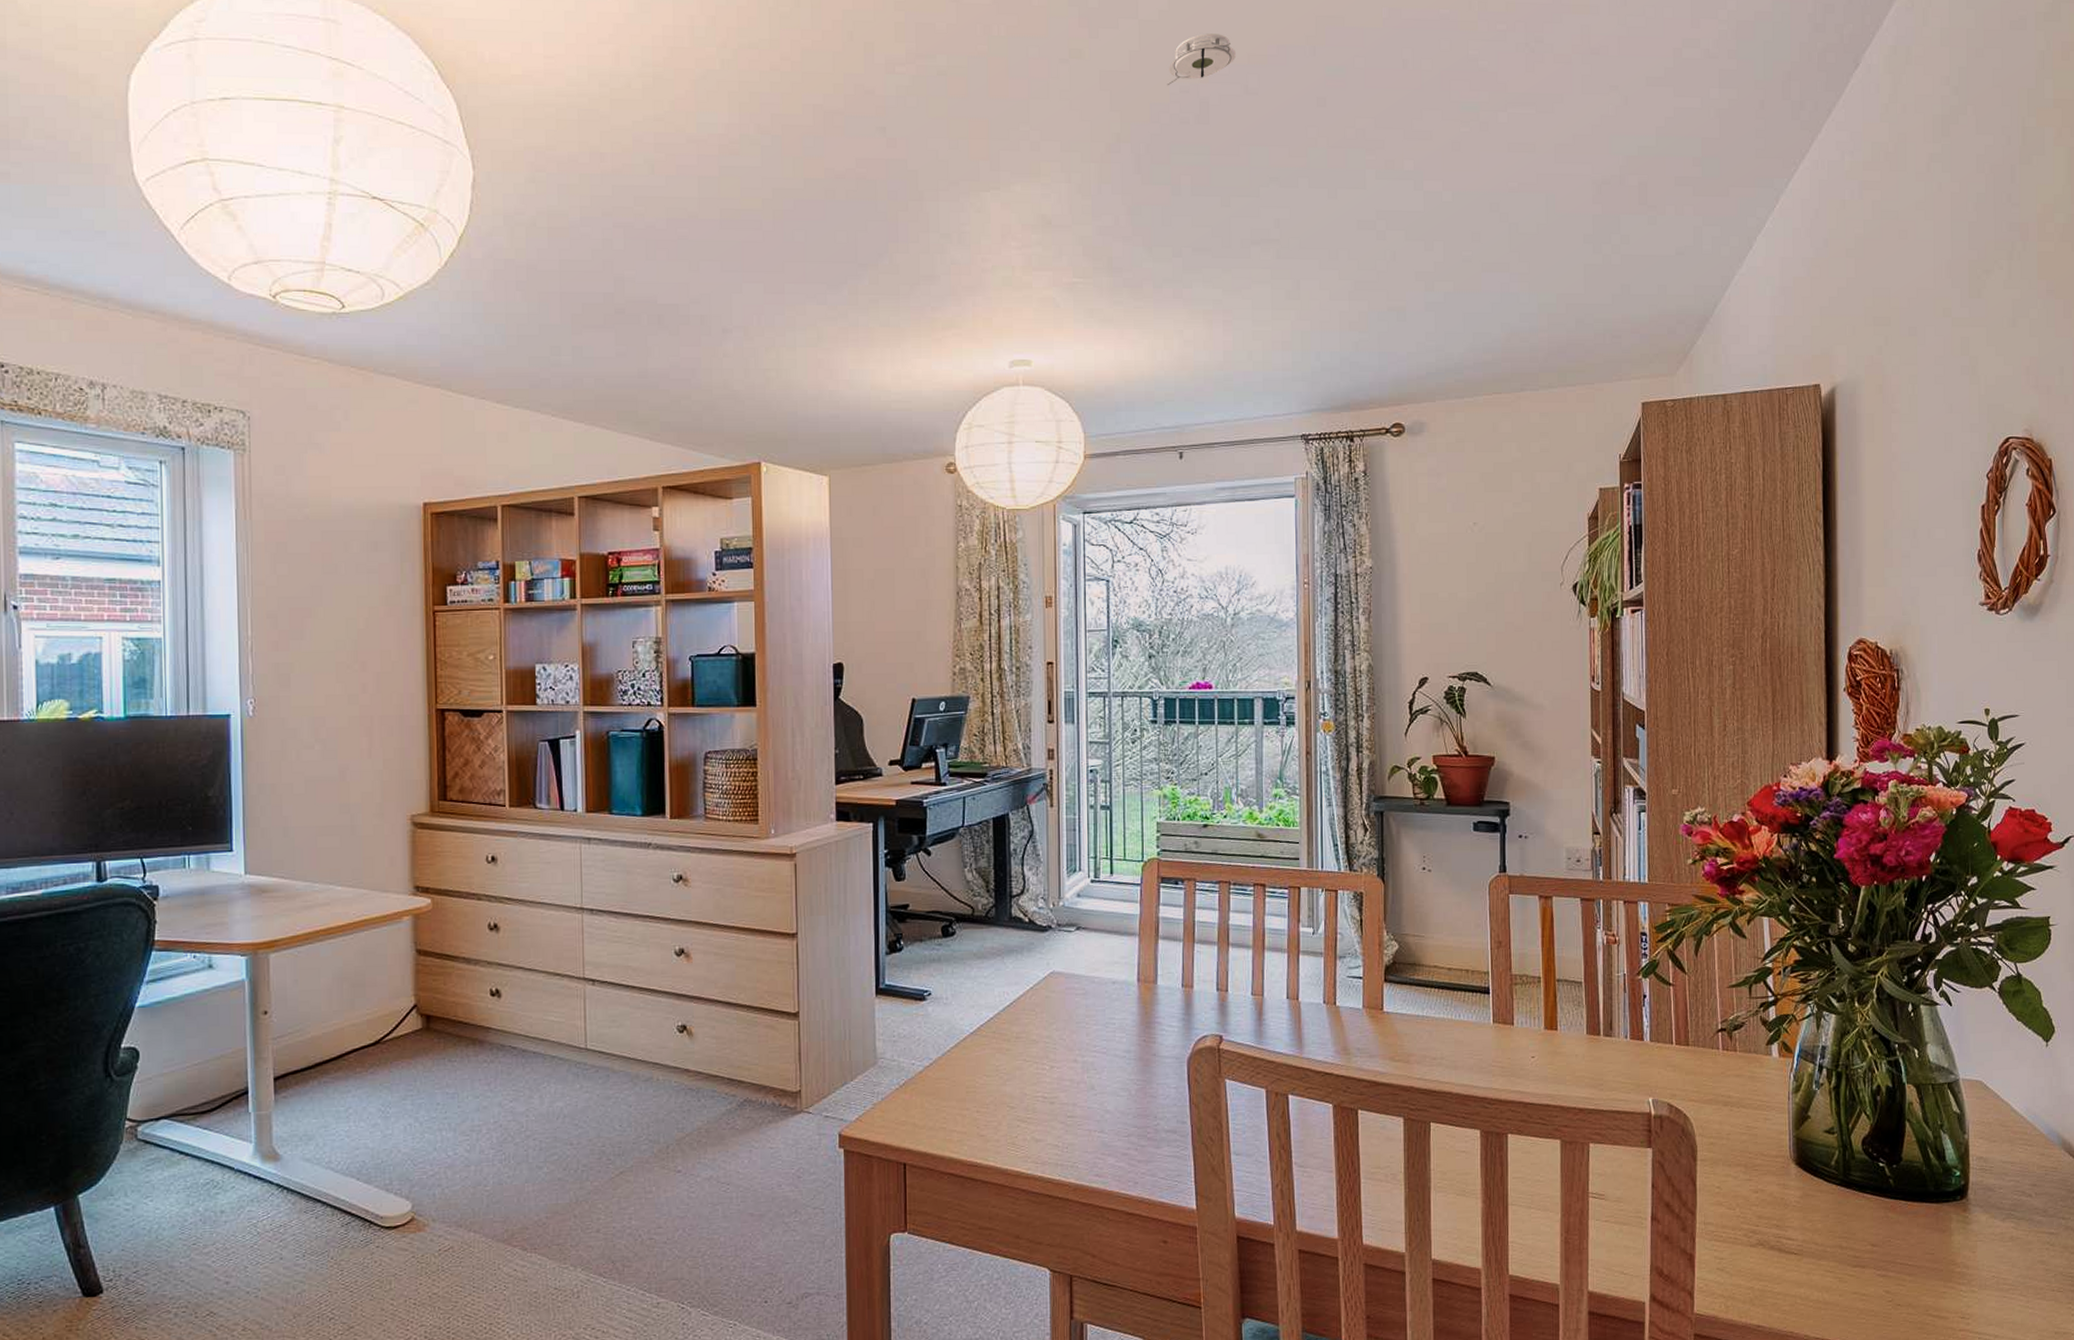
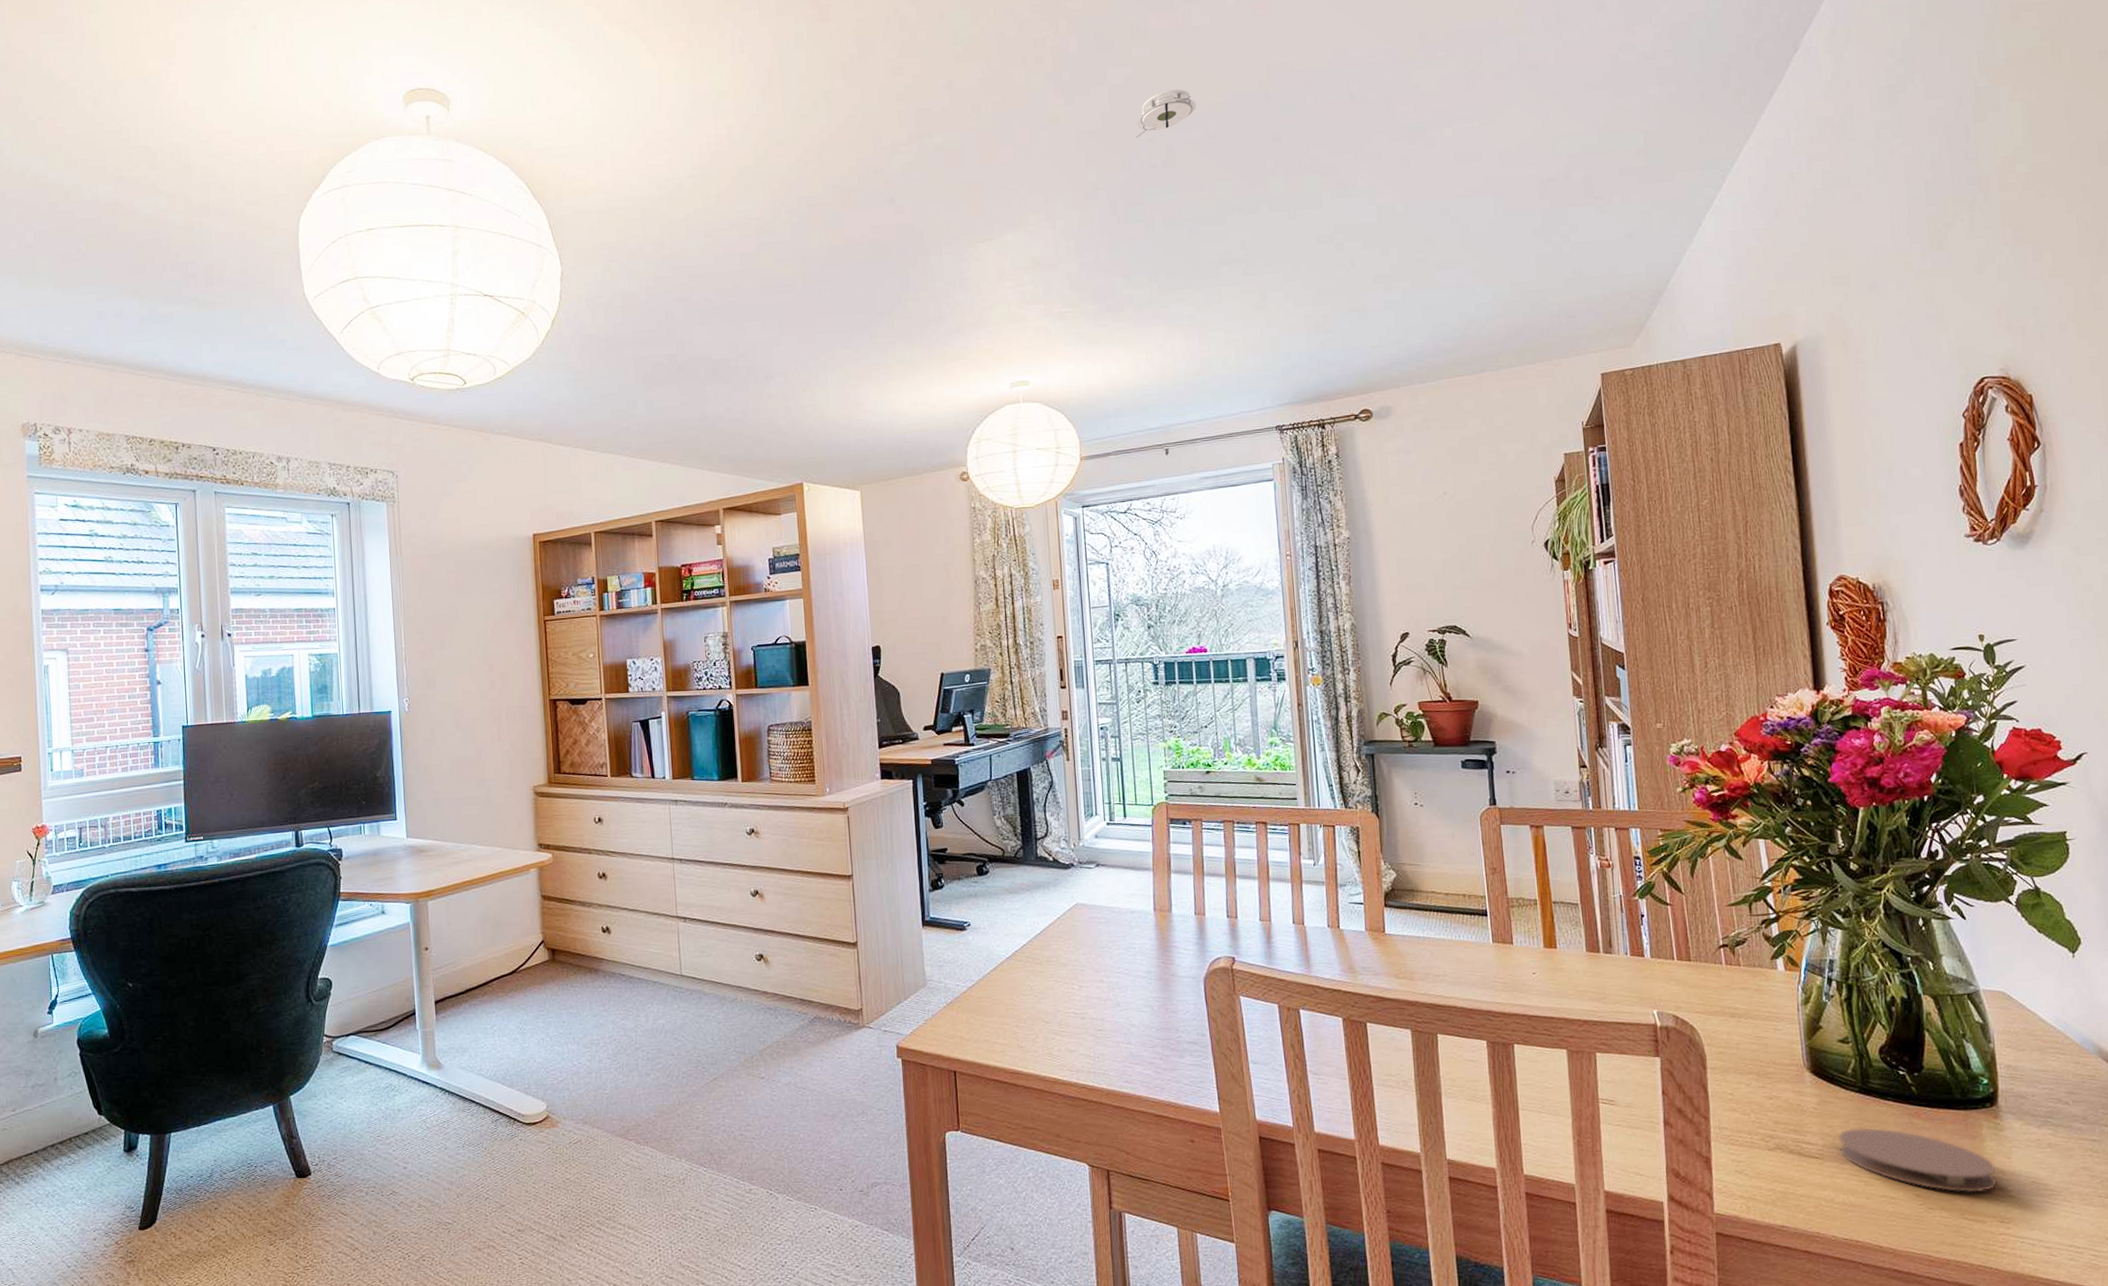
coaster: none [1817,1222,1962,1289] -> present [1838,1128,1998,1193]

